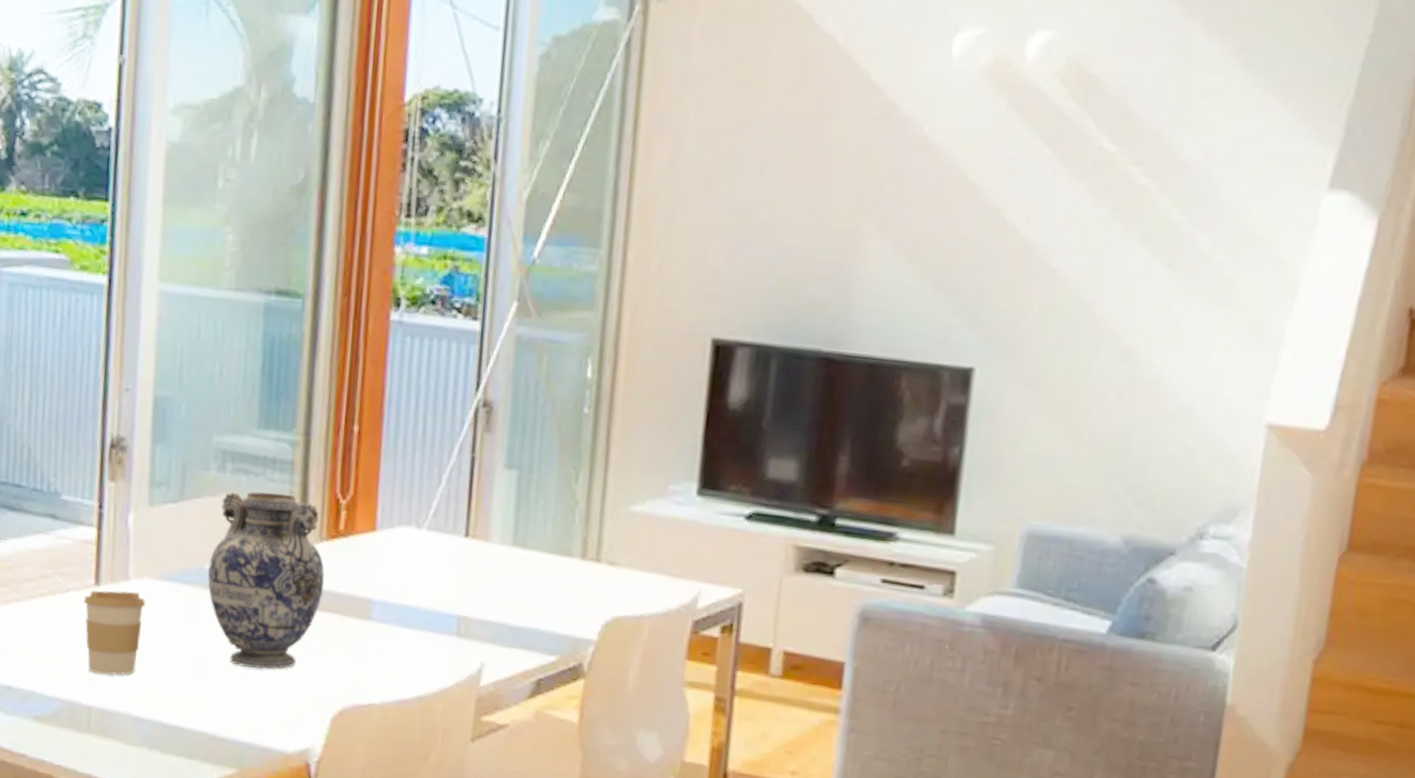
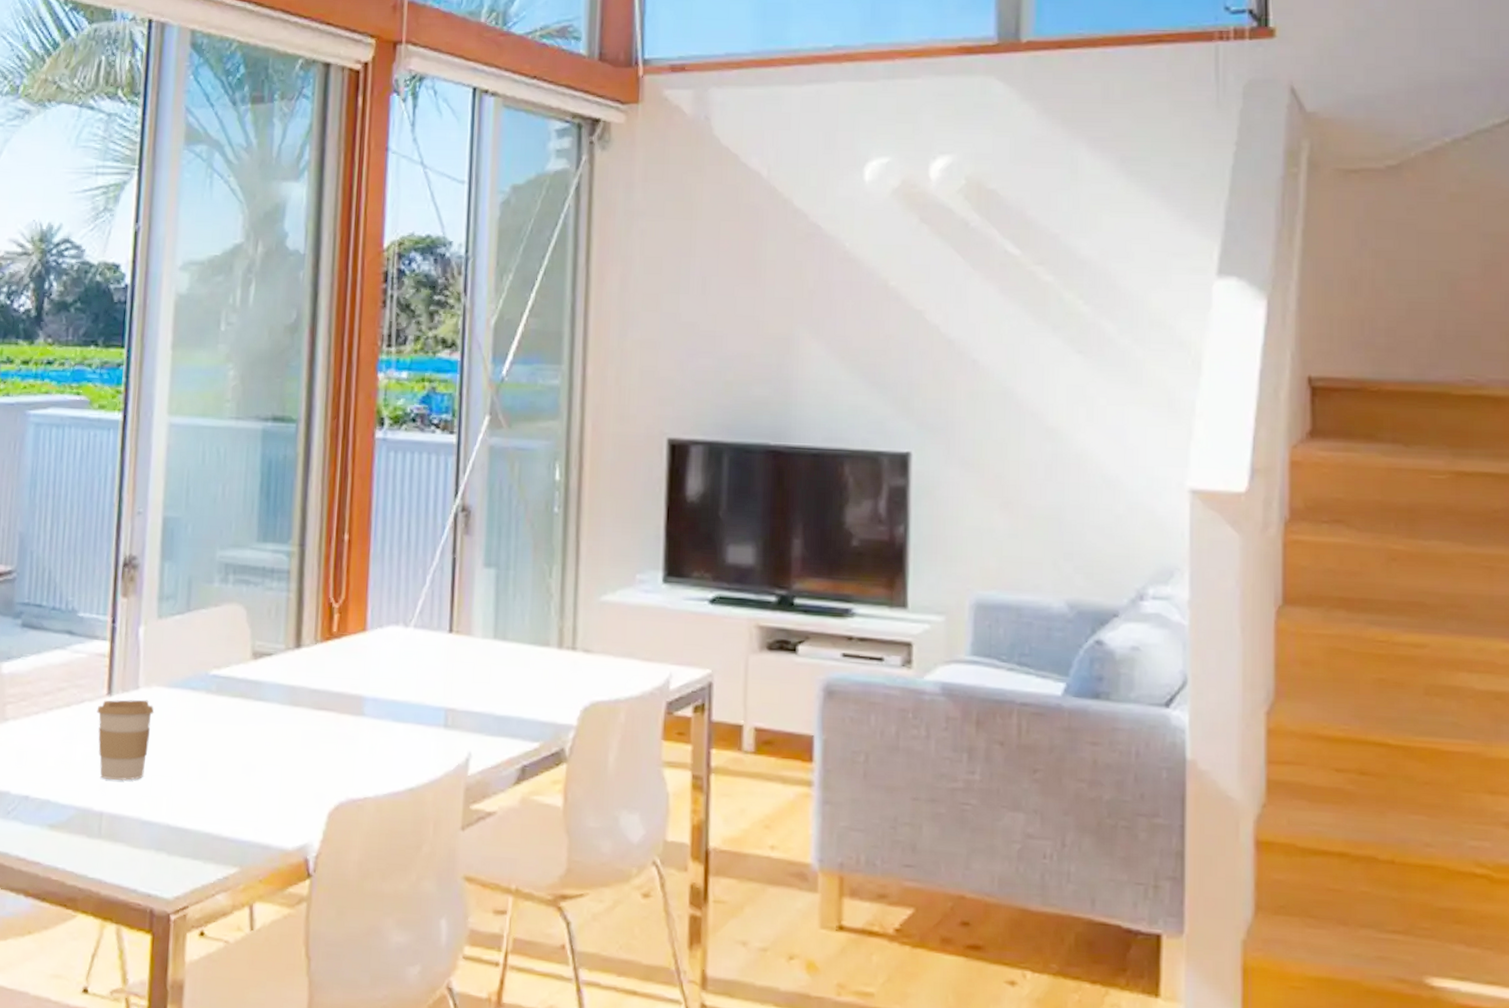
decorative vase: present [207,492,325,670] -> none [211,600,320,768]

